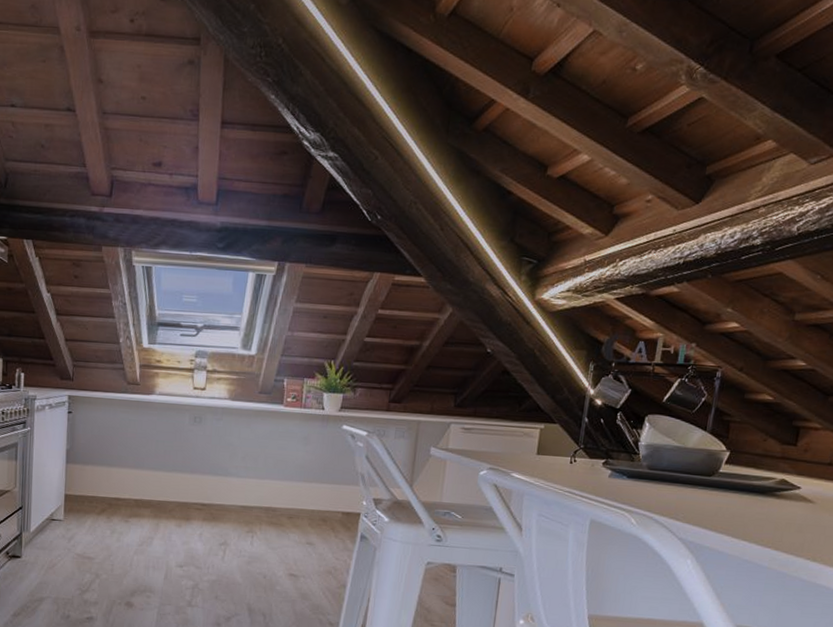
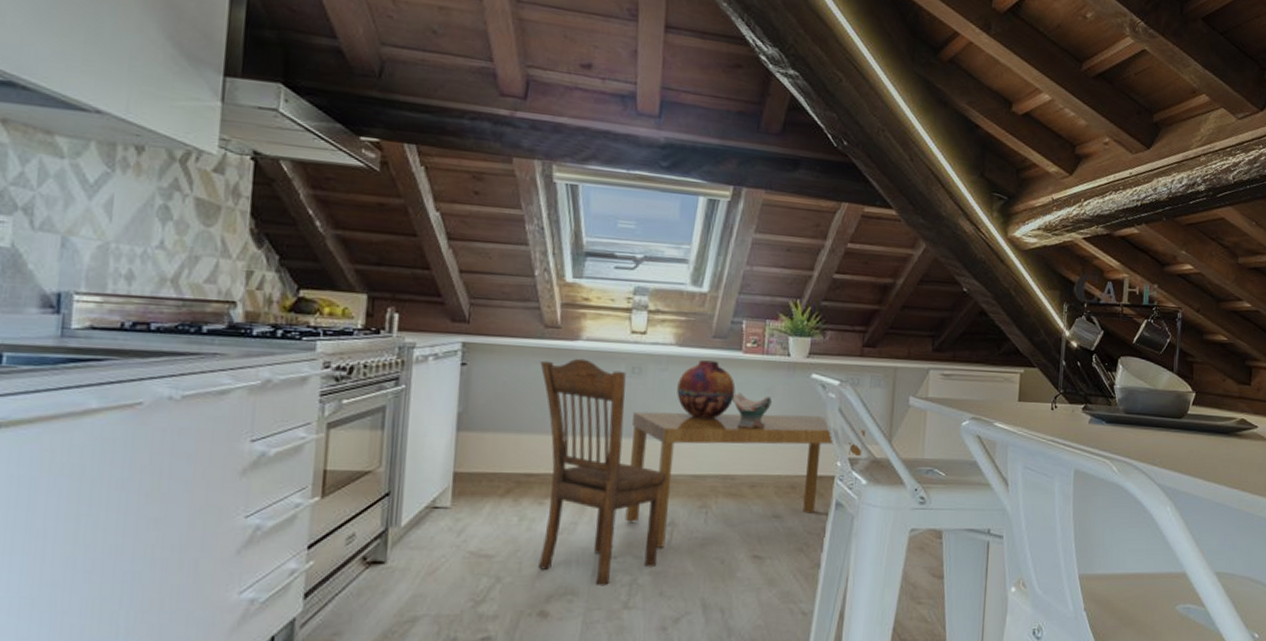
dining chair: none [125,409,222,588] -> present [539,358,667,586]
dining table: none [189,453,389,562] -> present [625,411,865,548]
vase: none [229,412,277,461] -> present [677,360,736,420]
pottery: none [274,440,309,470] -> present [732,392,773,429]

